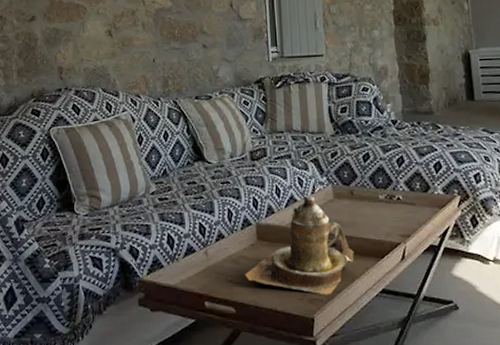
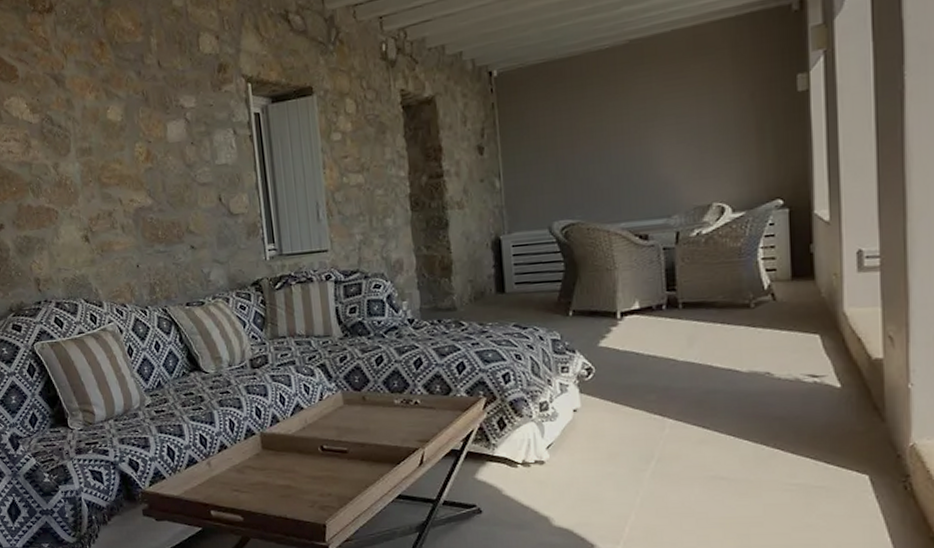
teapot: present [245,195,354,295] -> none [251,402,368,502]

